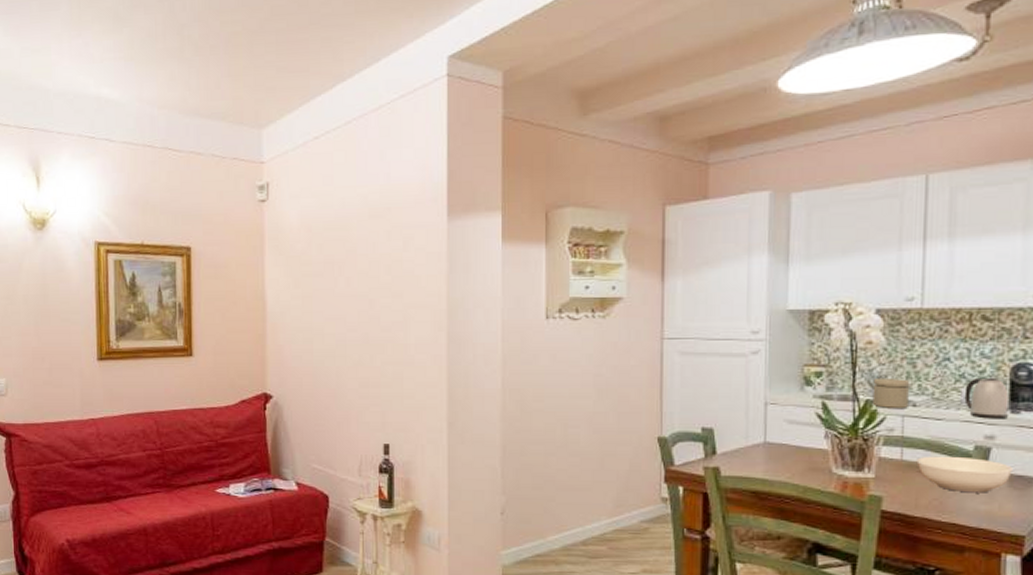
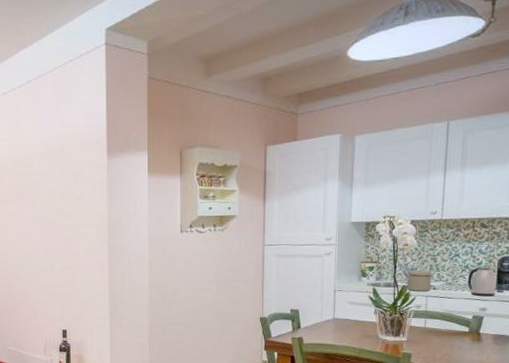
bowl: present [916,456,1012,493] -> none [435,323,497,349]

